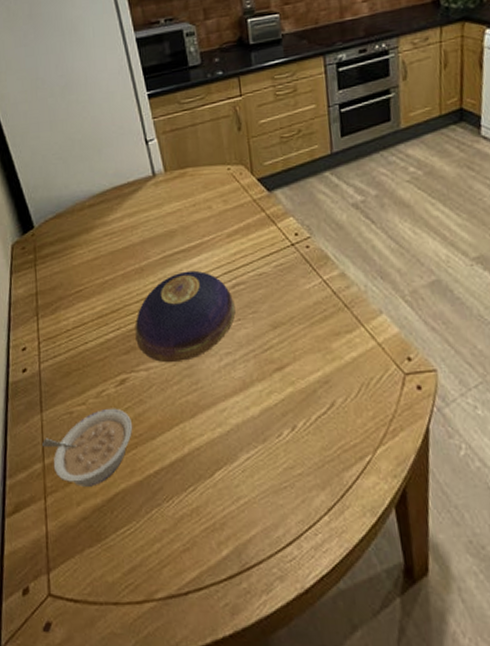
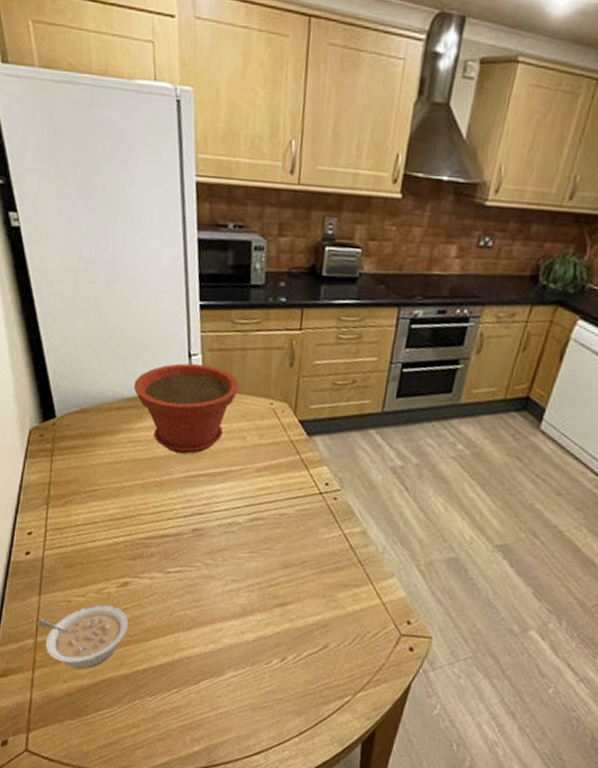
plant pot: none [100,146,196,236] -> present [133,363,239,455]
decorative bowl: present [135,270,236,363] -> none [144,494,250,579]

